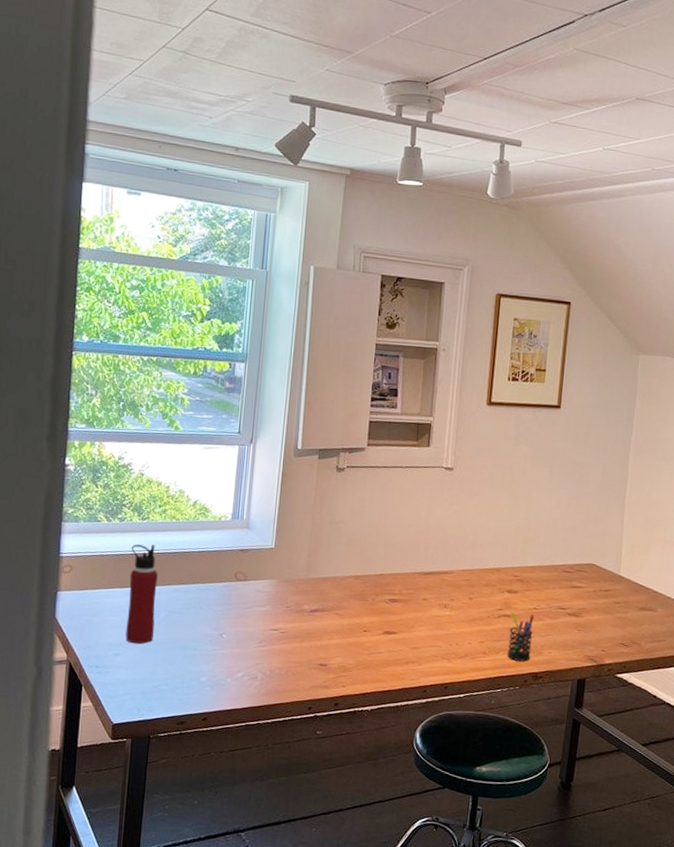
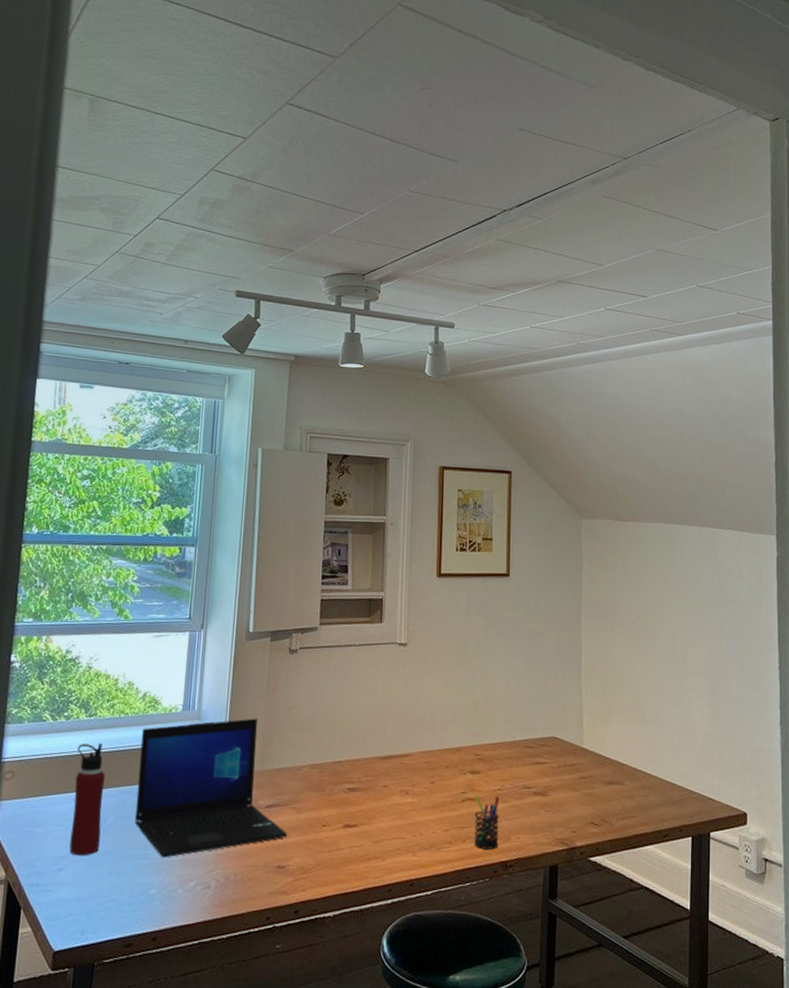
laptop: none [186,530,331,651] -> present [134,718,288,858]

